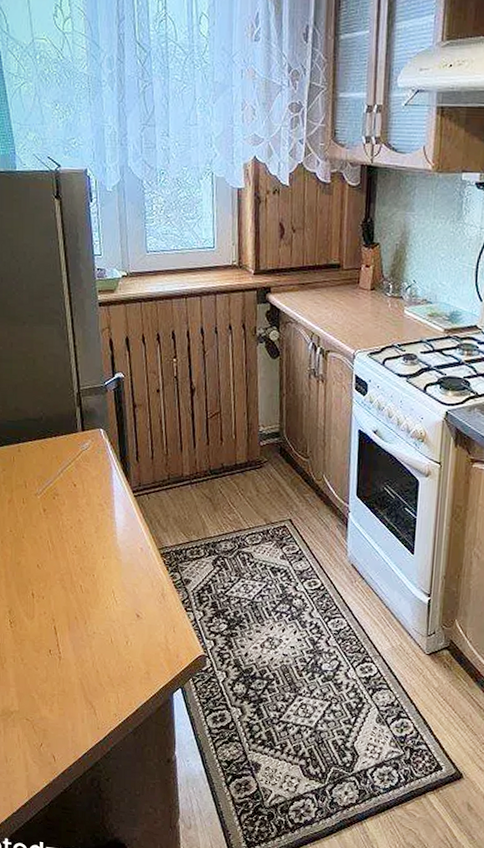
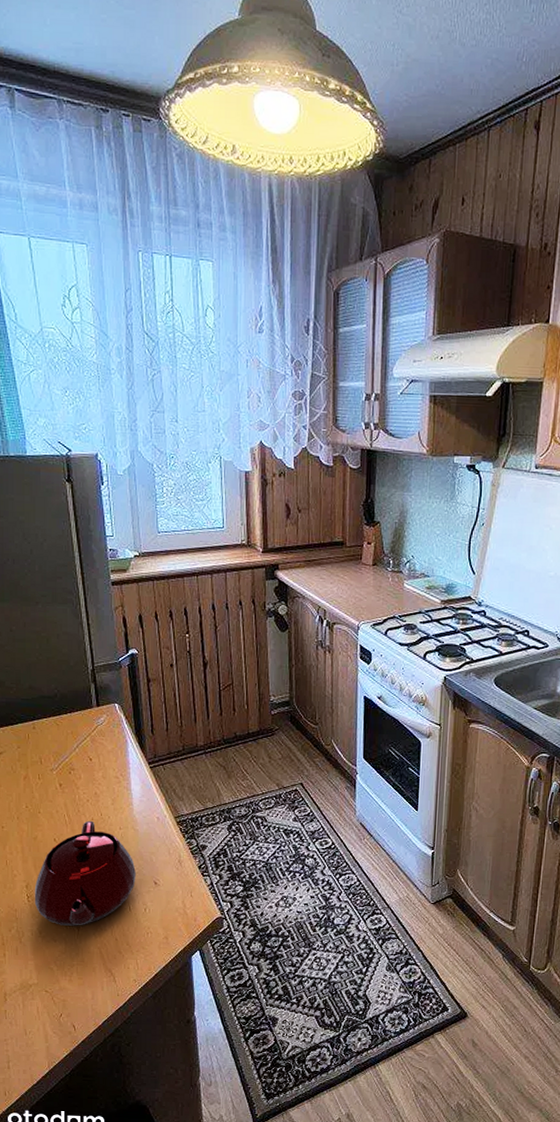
teapot: none [17,548,118,656] -> present [34,820,136,926]

